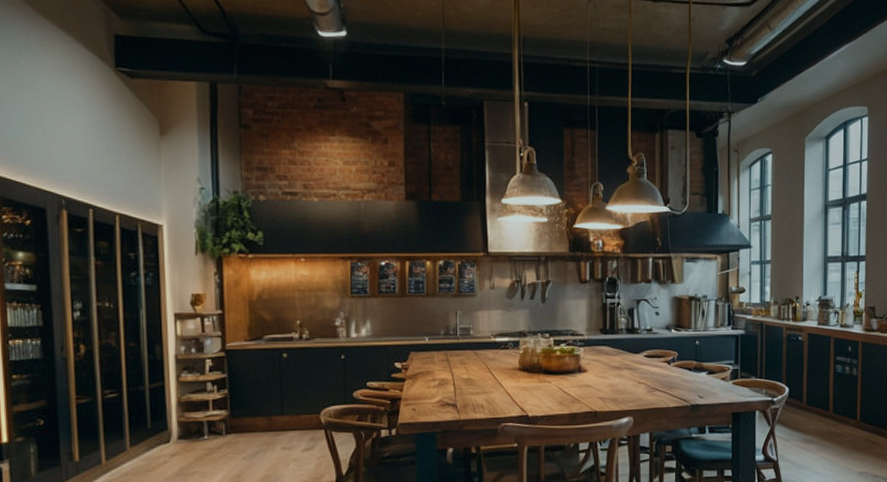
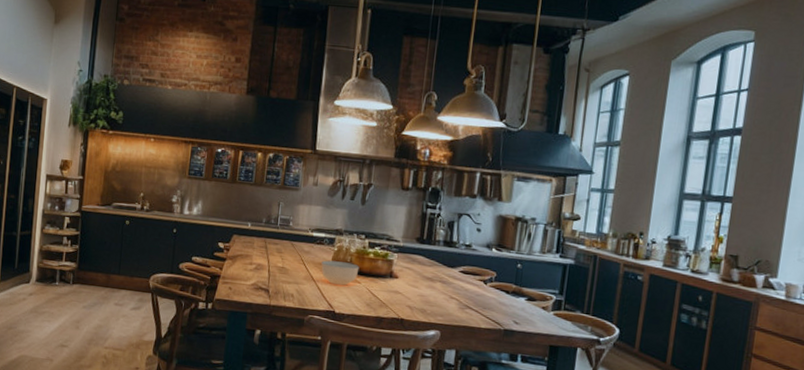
bowl: none [508,363,548,389] -> present [321,260,360,286]

